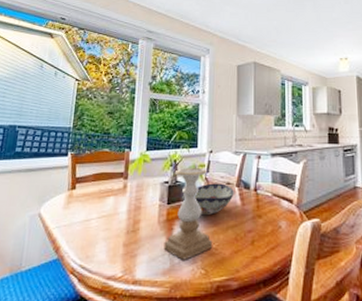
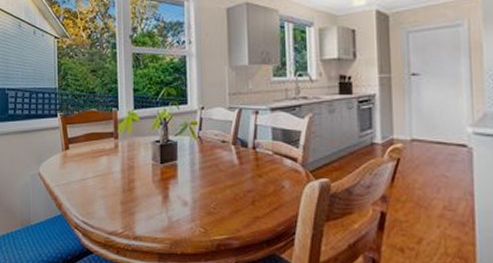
candle holder: present [163,168,213,260] -> none [160,126,211,219]
decorative bowl: present [182,183,234,216] -> none [175,141,231,175]

